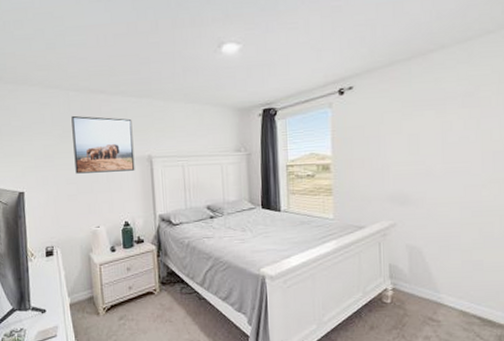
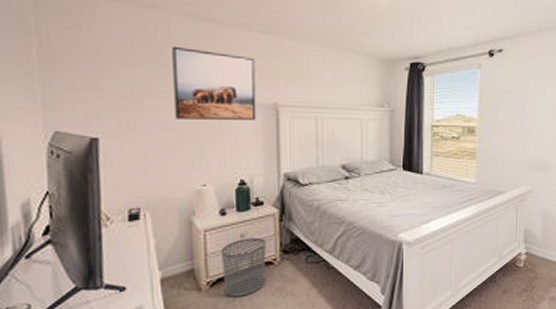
waste bin: none [112,271,148,322] -> present [221,237,267,297]

